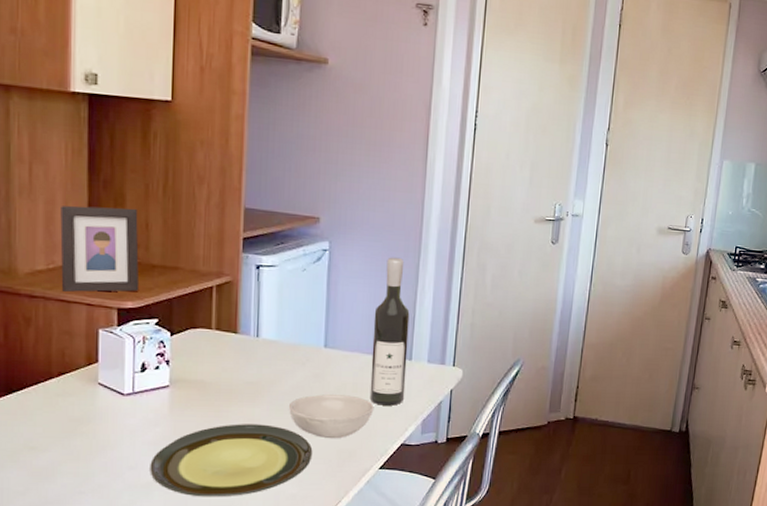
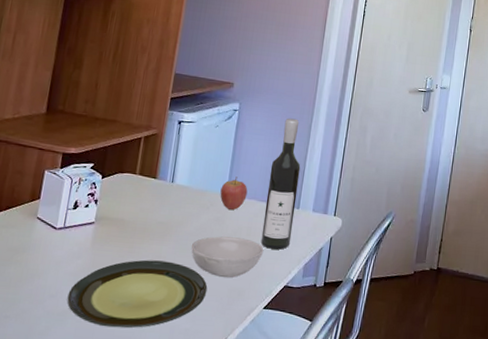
picture frame: present [60,205,139,293] -> none [22,67,91,140]
fruit: none [316,327,349,365] -> present [220,177,248,210]

